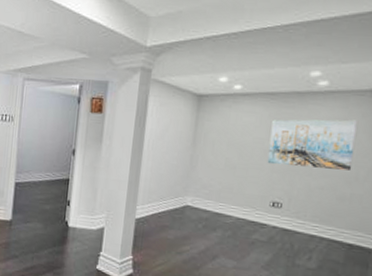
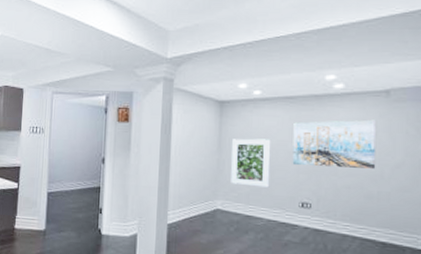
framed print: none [203,134,248,186] -> present [231,138,271,188]

